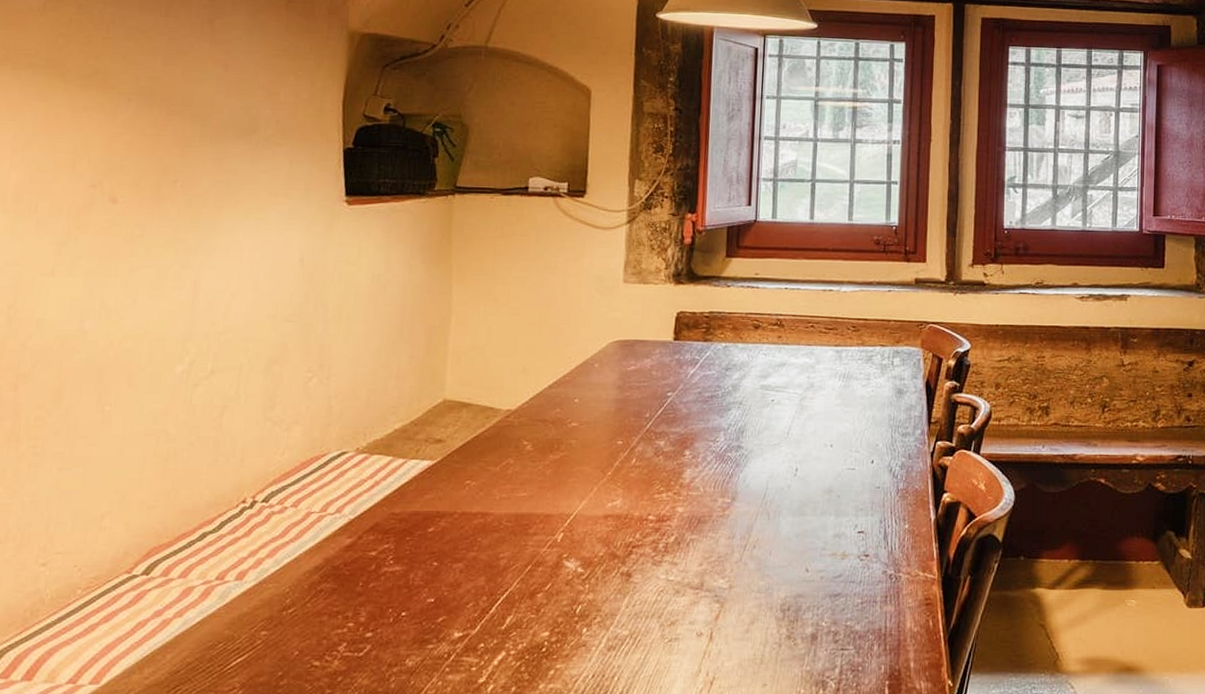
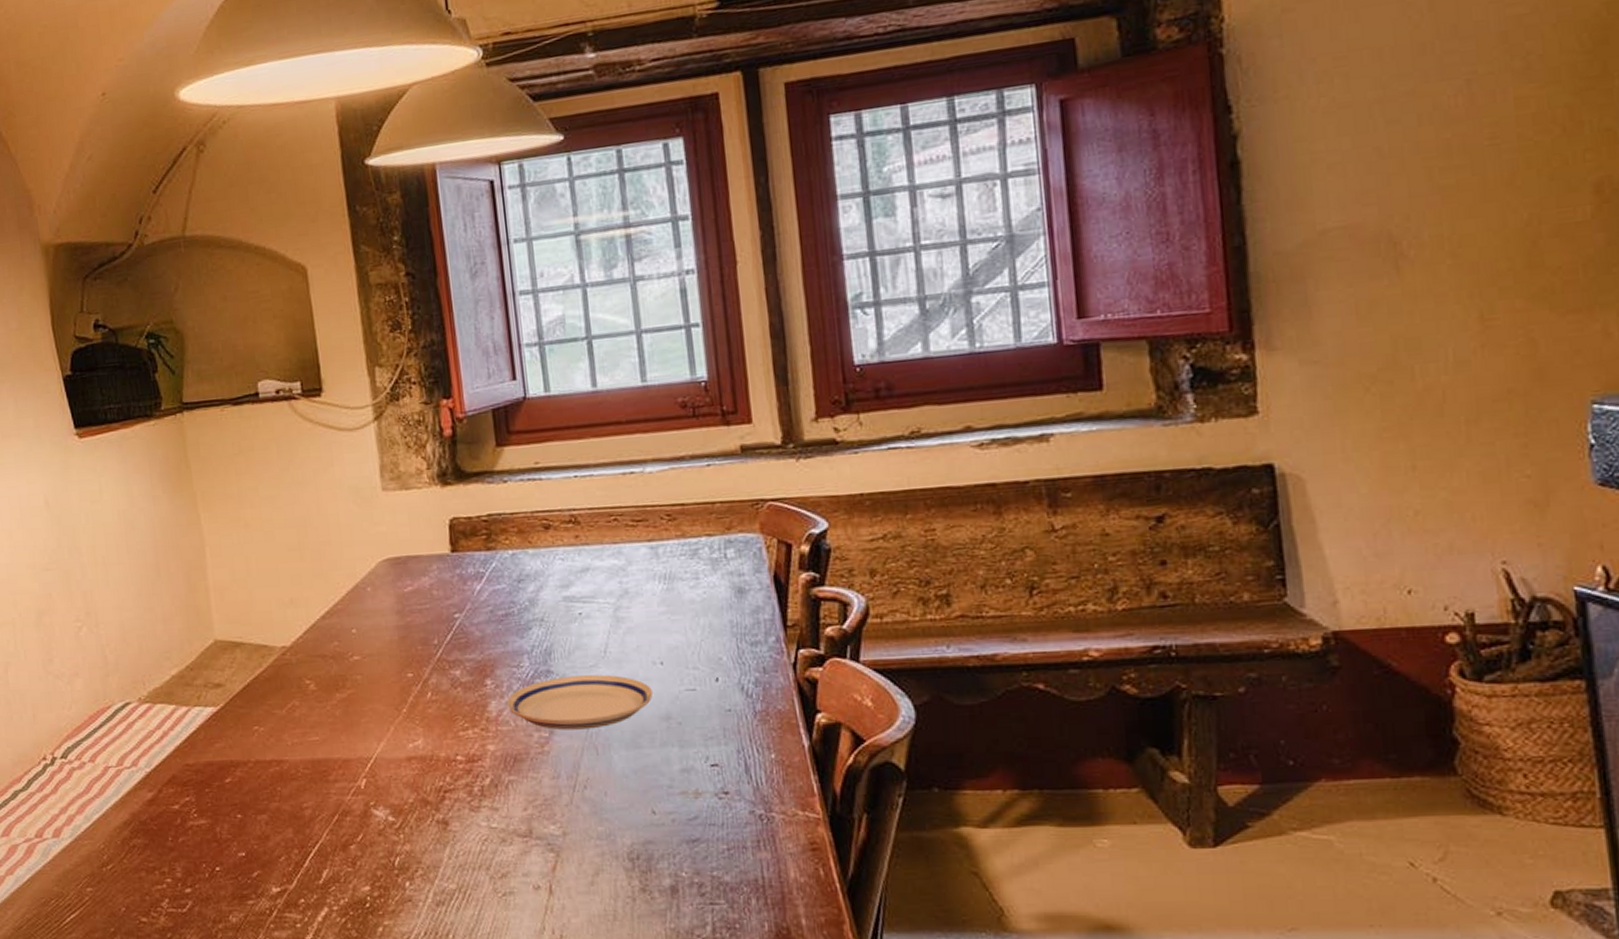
plate: none [699,452,822,498] -> present [506,674,654,730]

